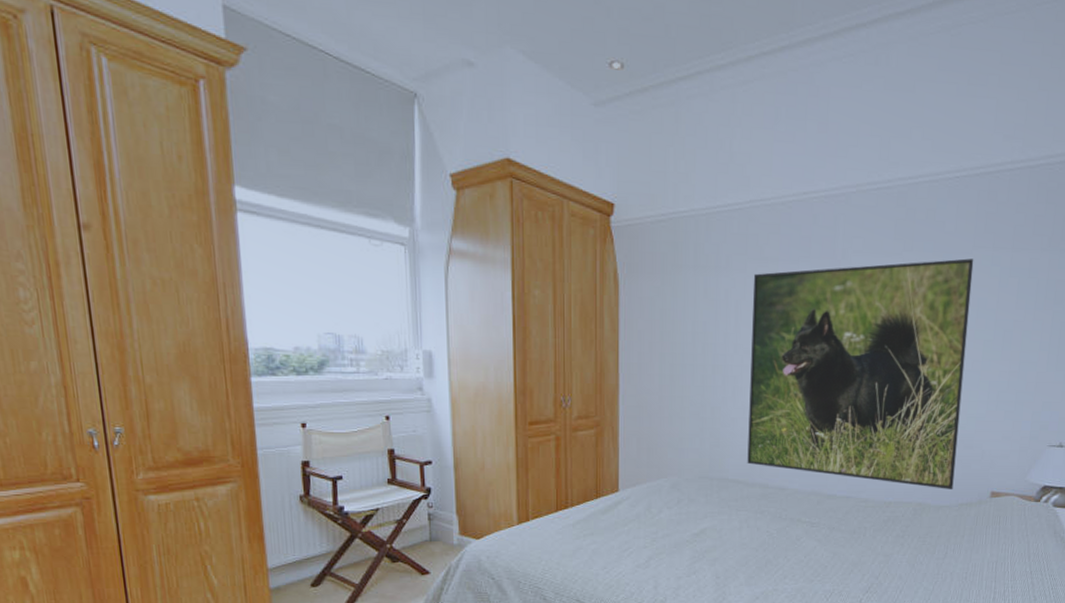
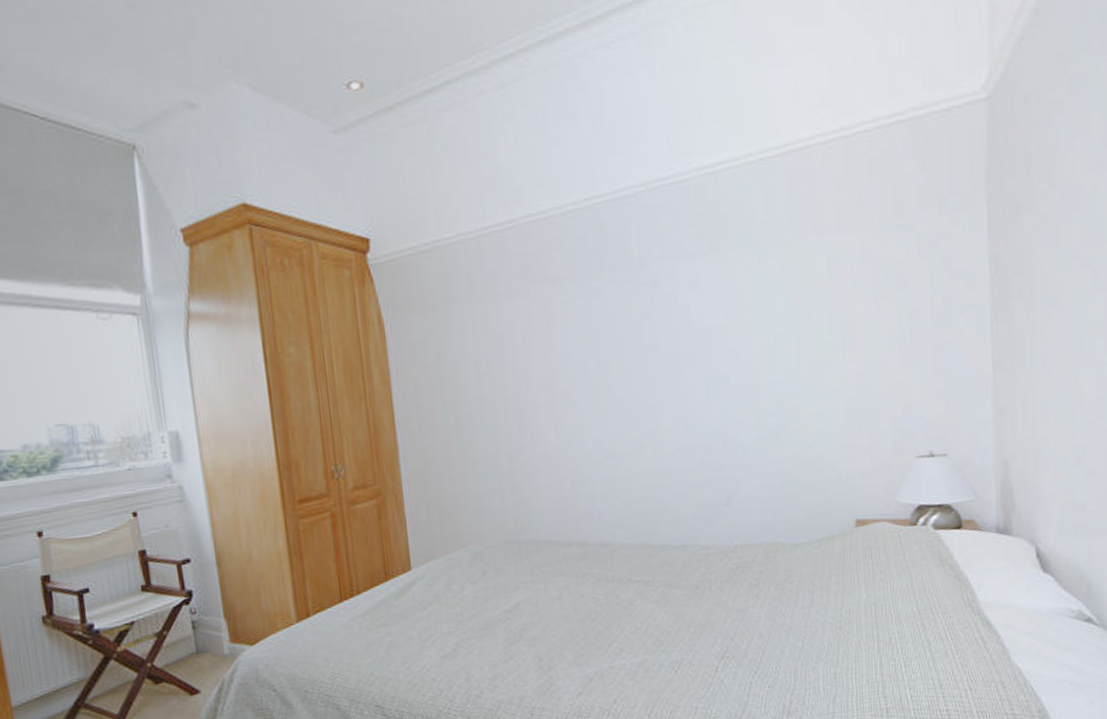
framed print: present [747,258,974,489] -> none [539,249,809,524]

